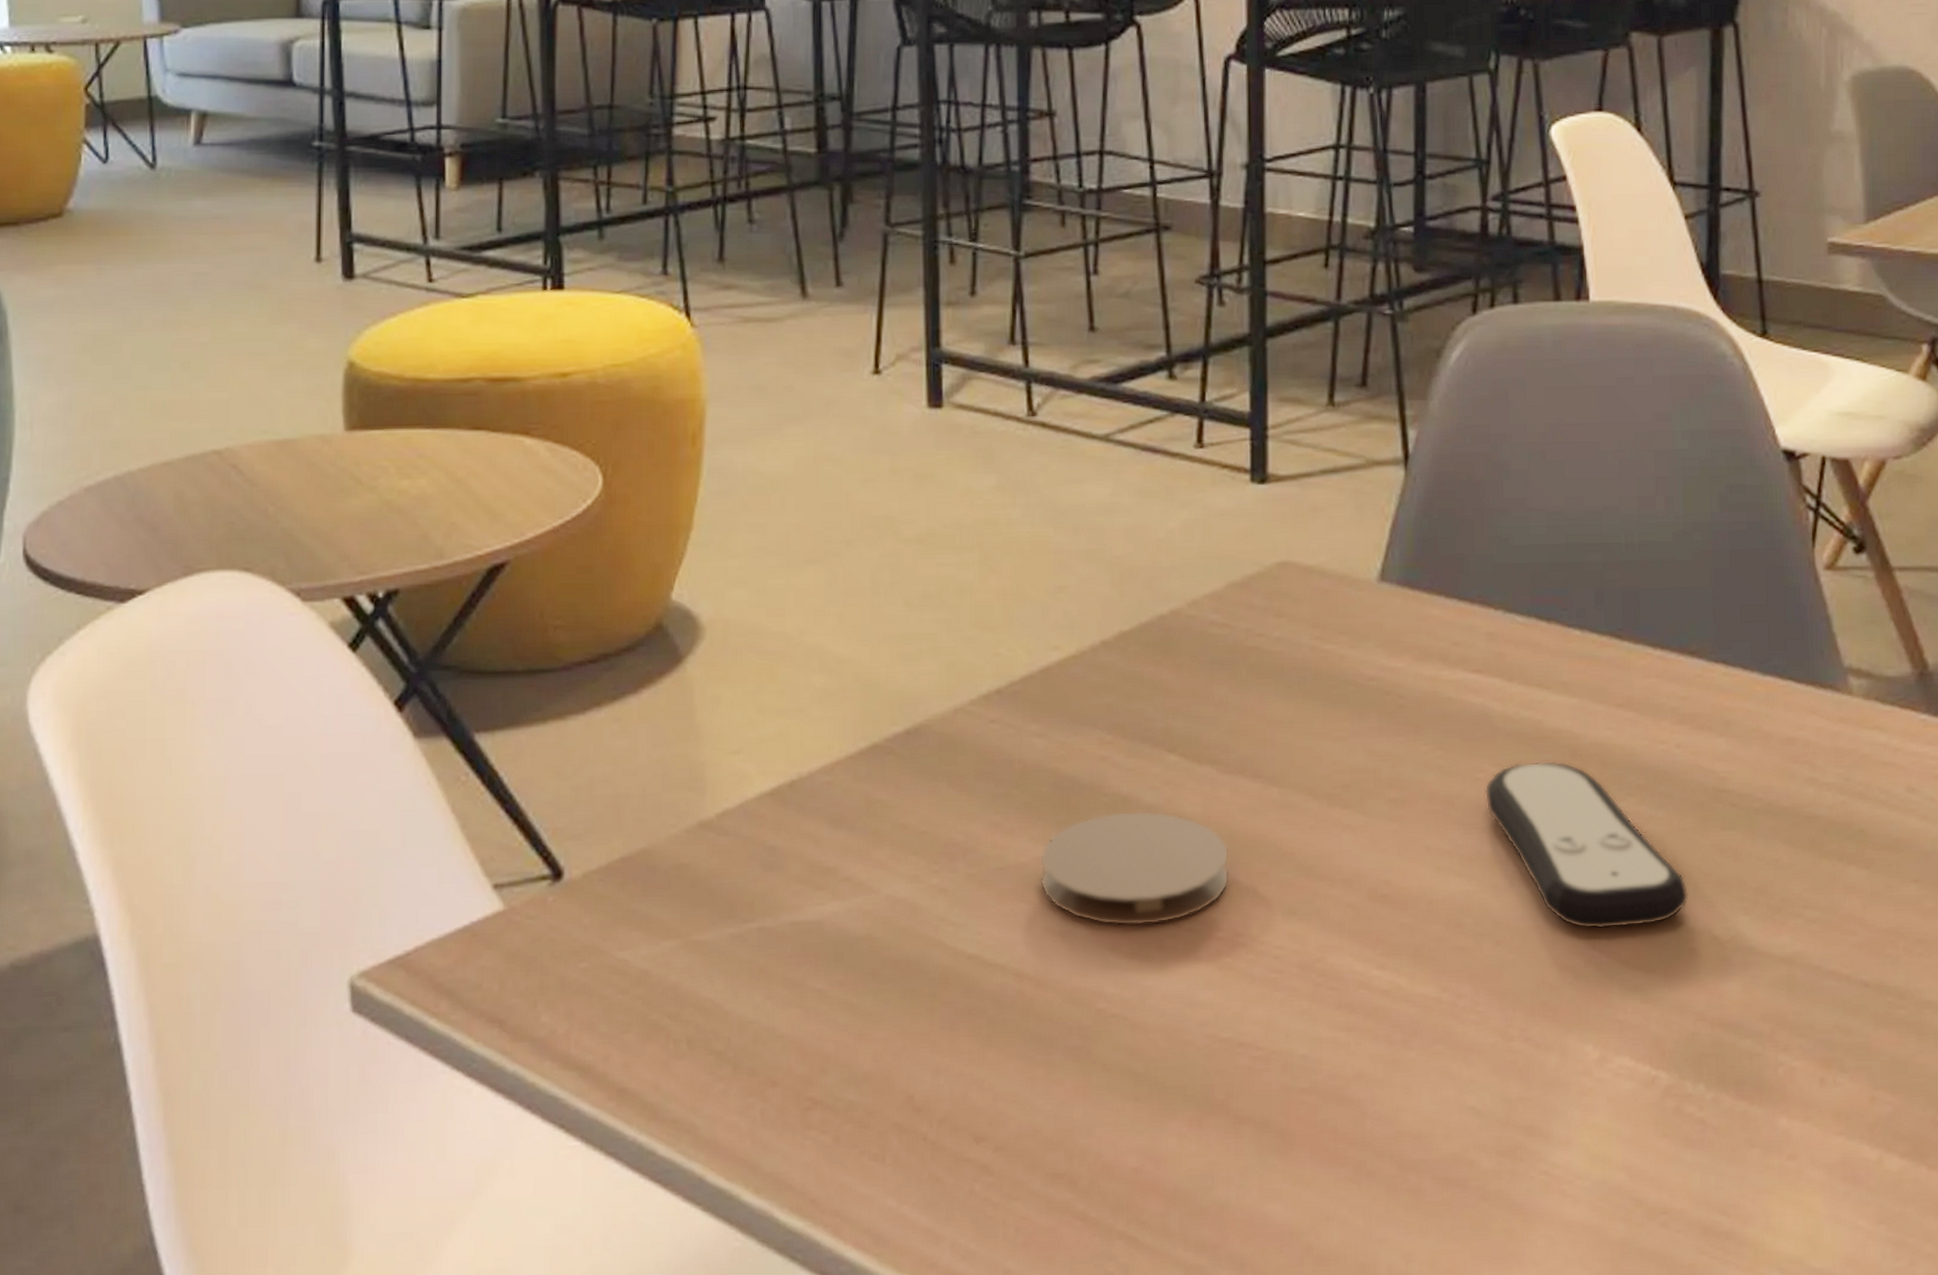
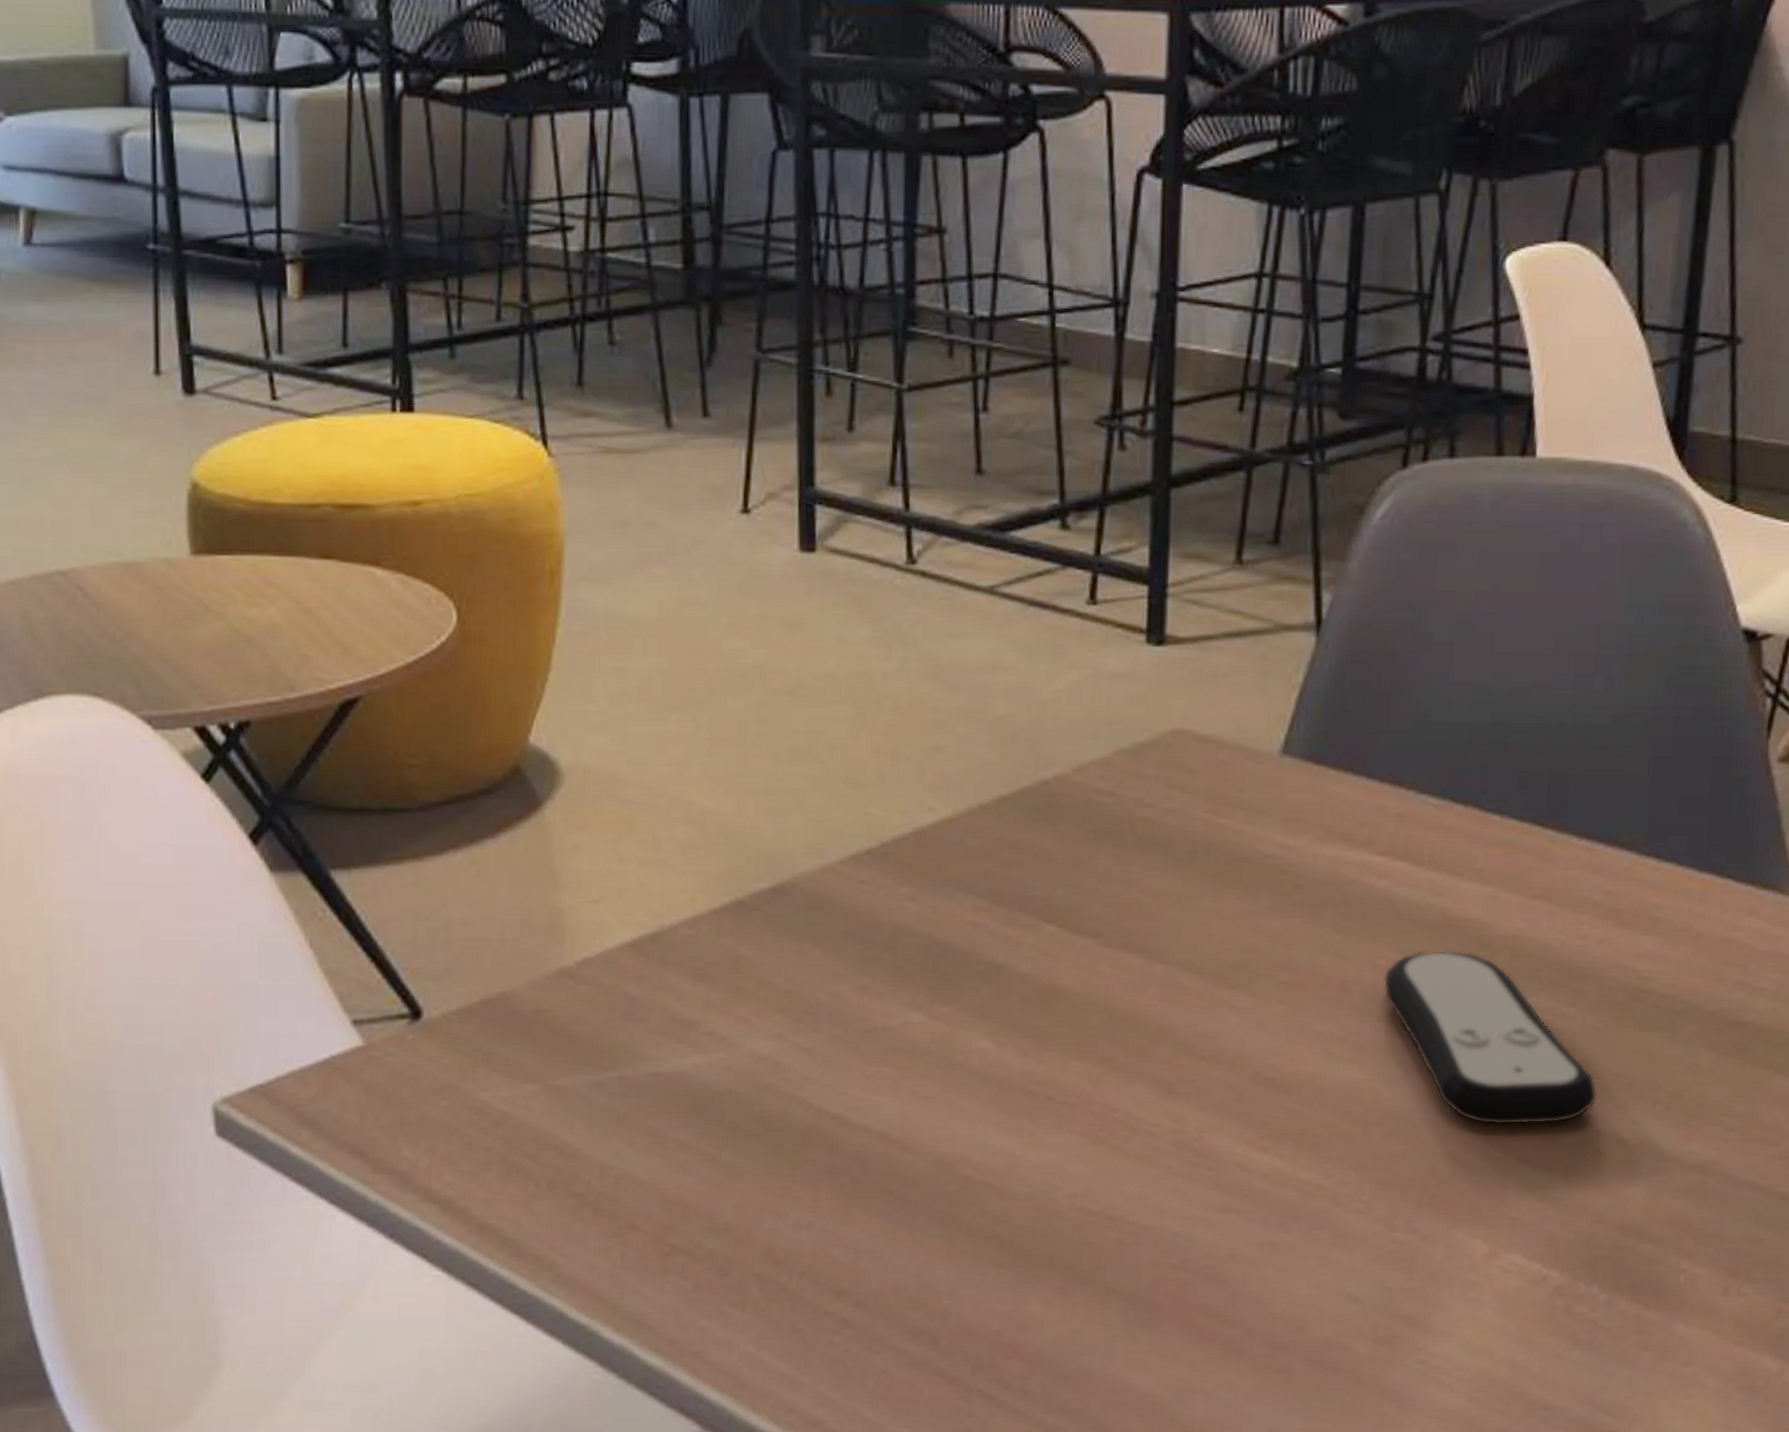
coaster: present [1040,810,1230,926] -> none [908,980,1107,1096]

